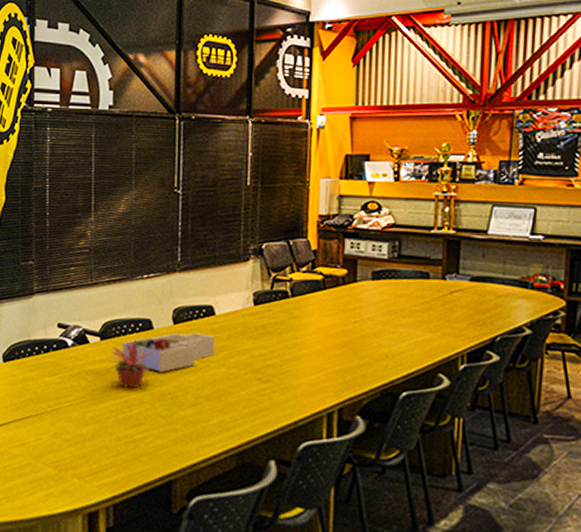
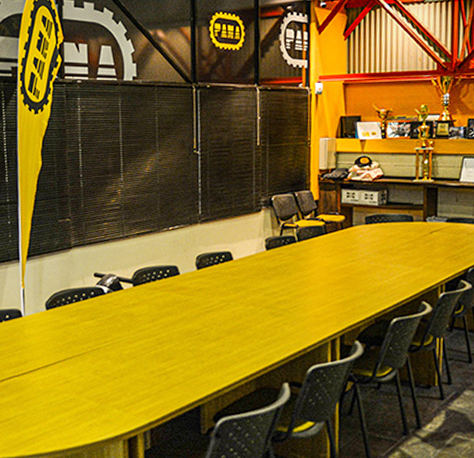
potted plant: present [108,339,154,389] -> none [141,284,181,328]
desk organizer: present [122,333,216,373] -> none [153,276,234,312]

